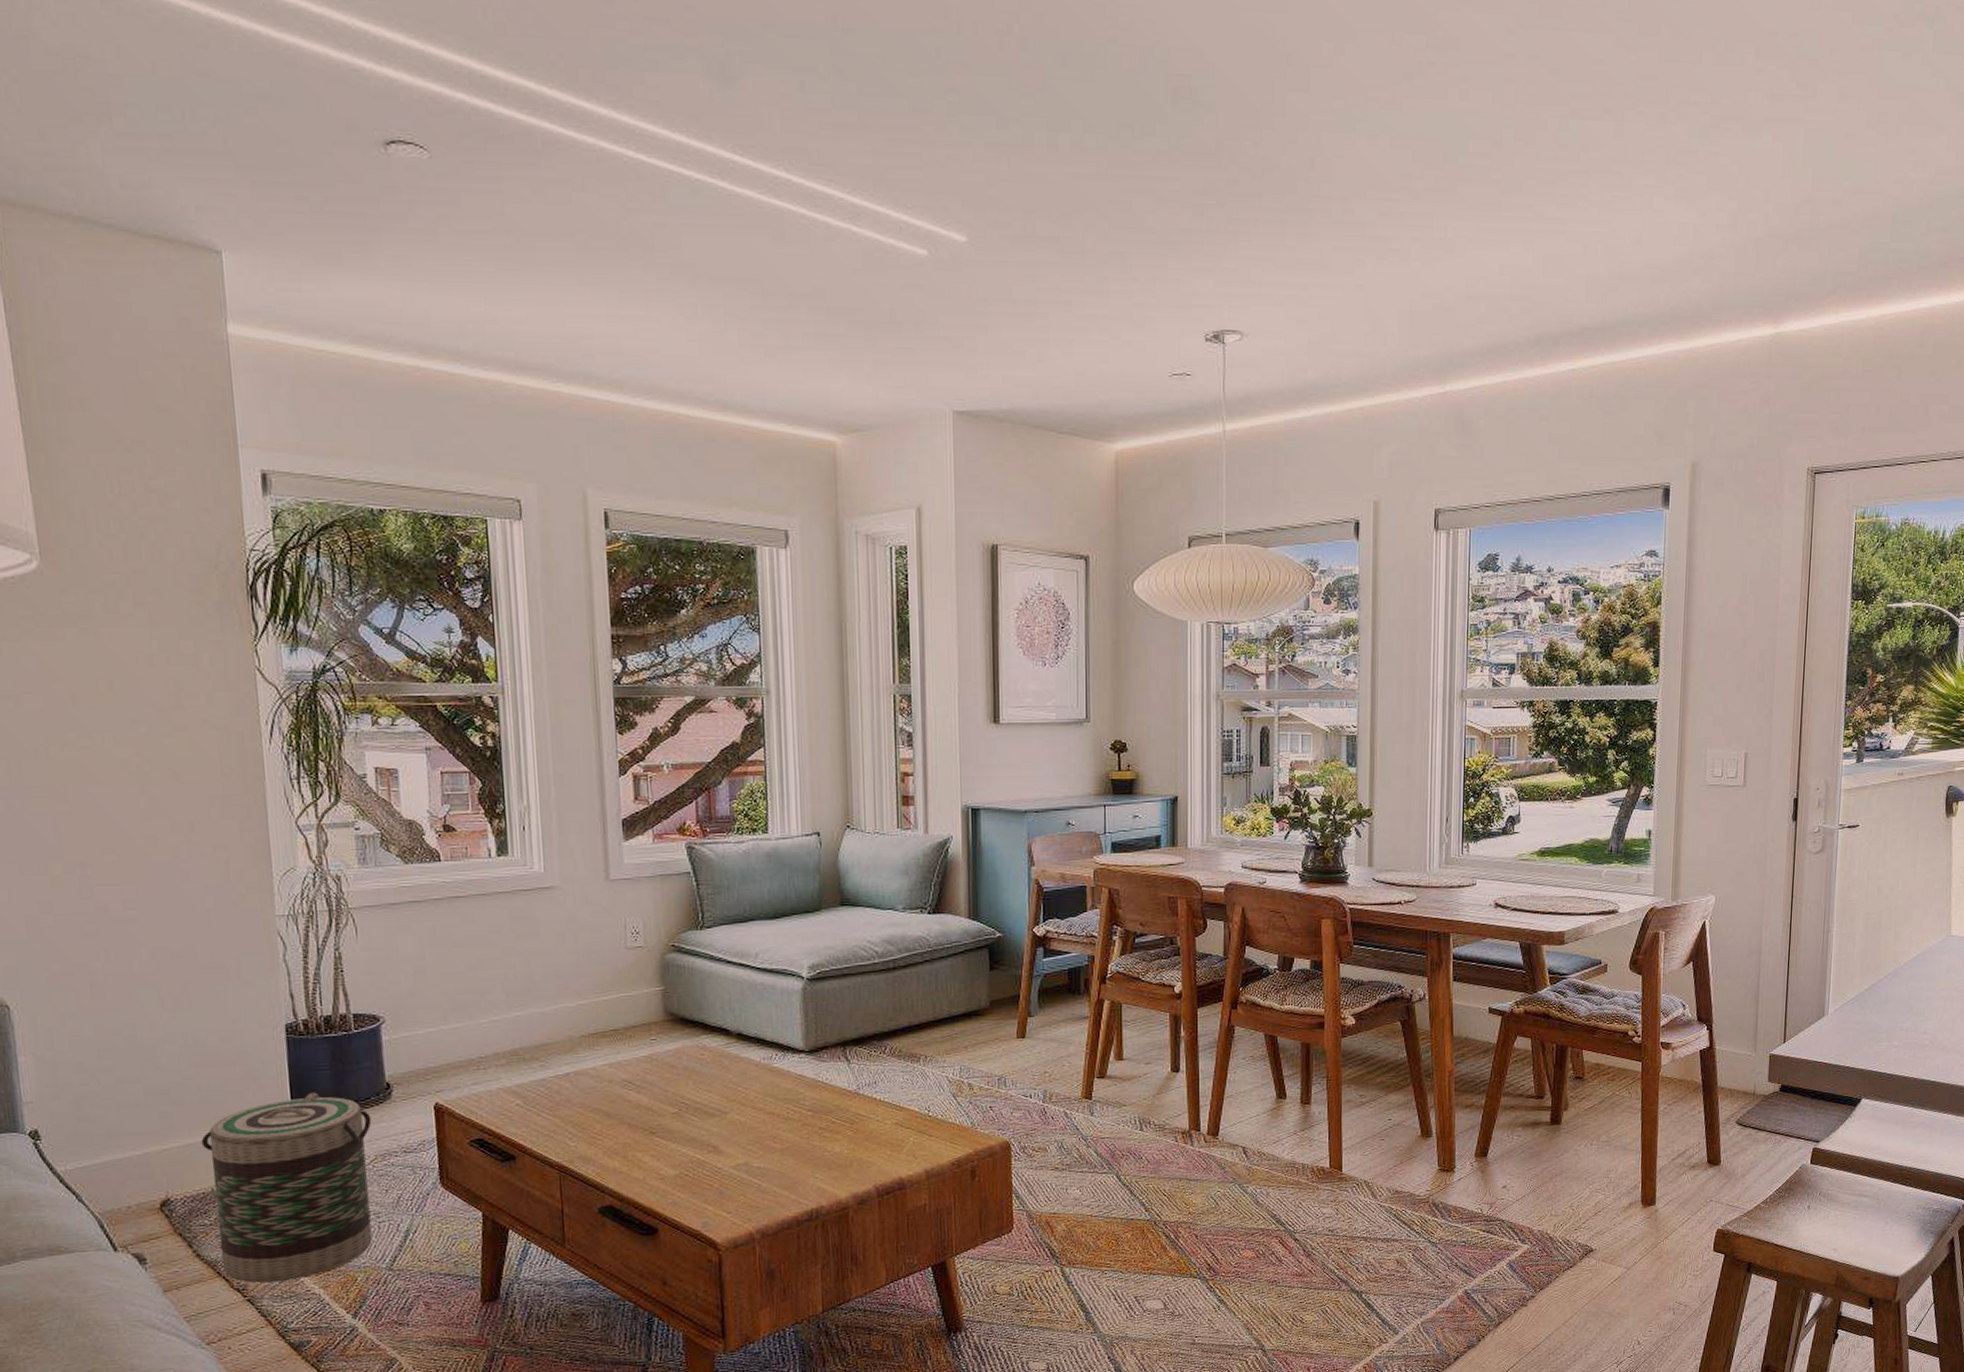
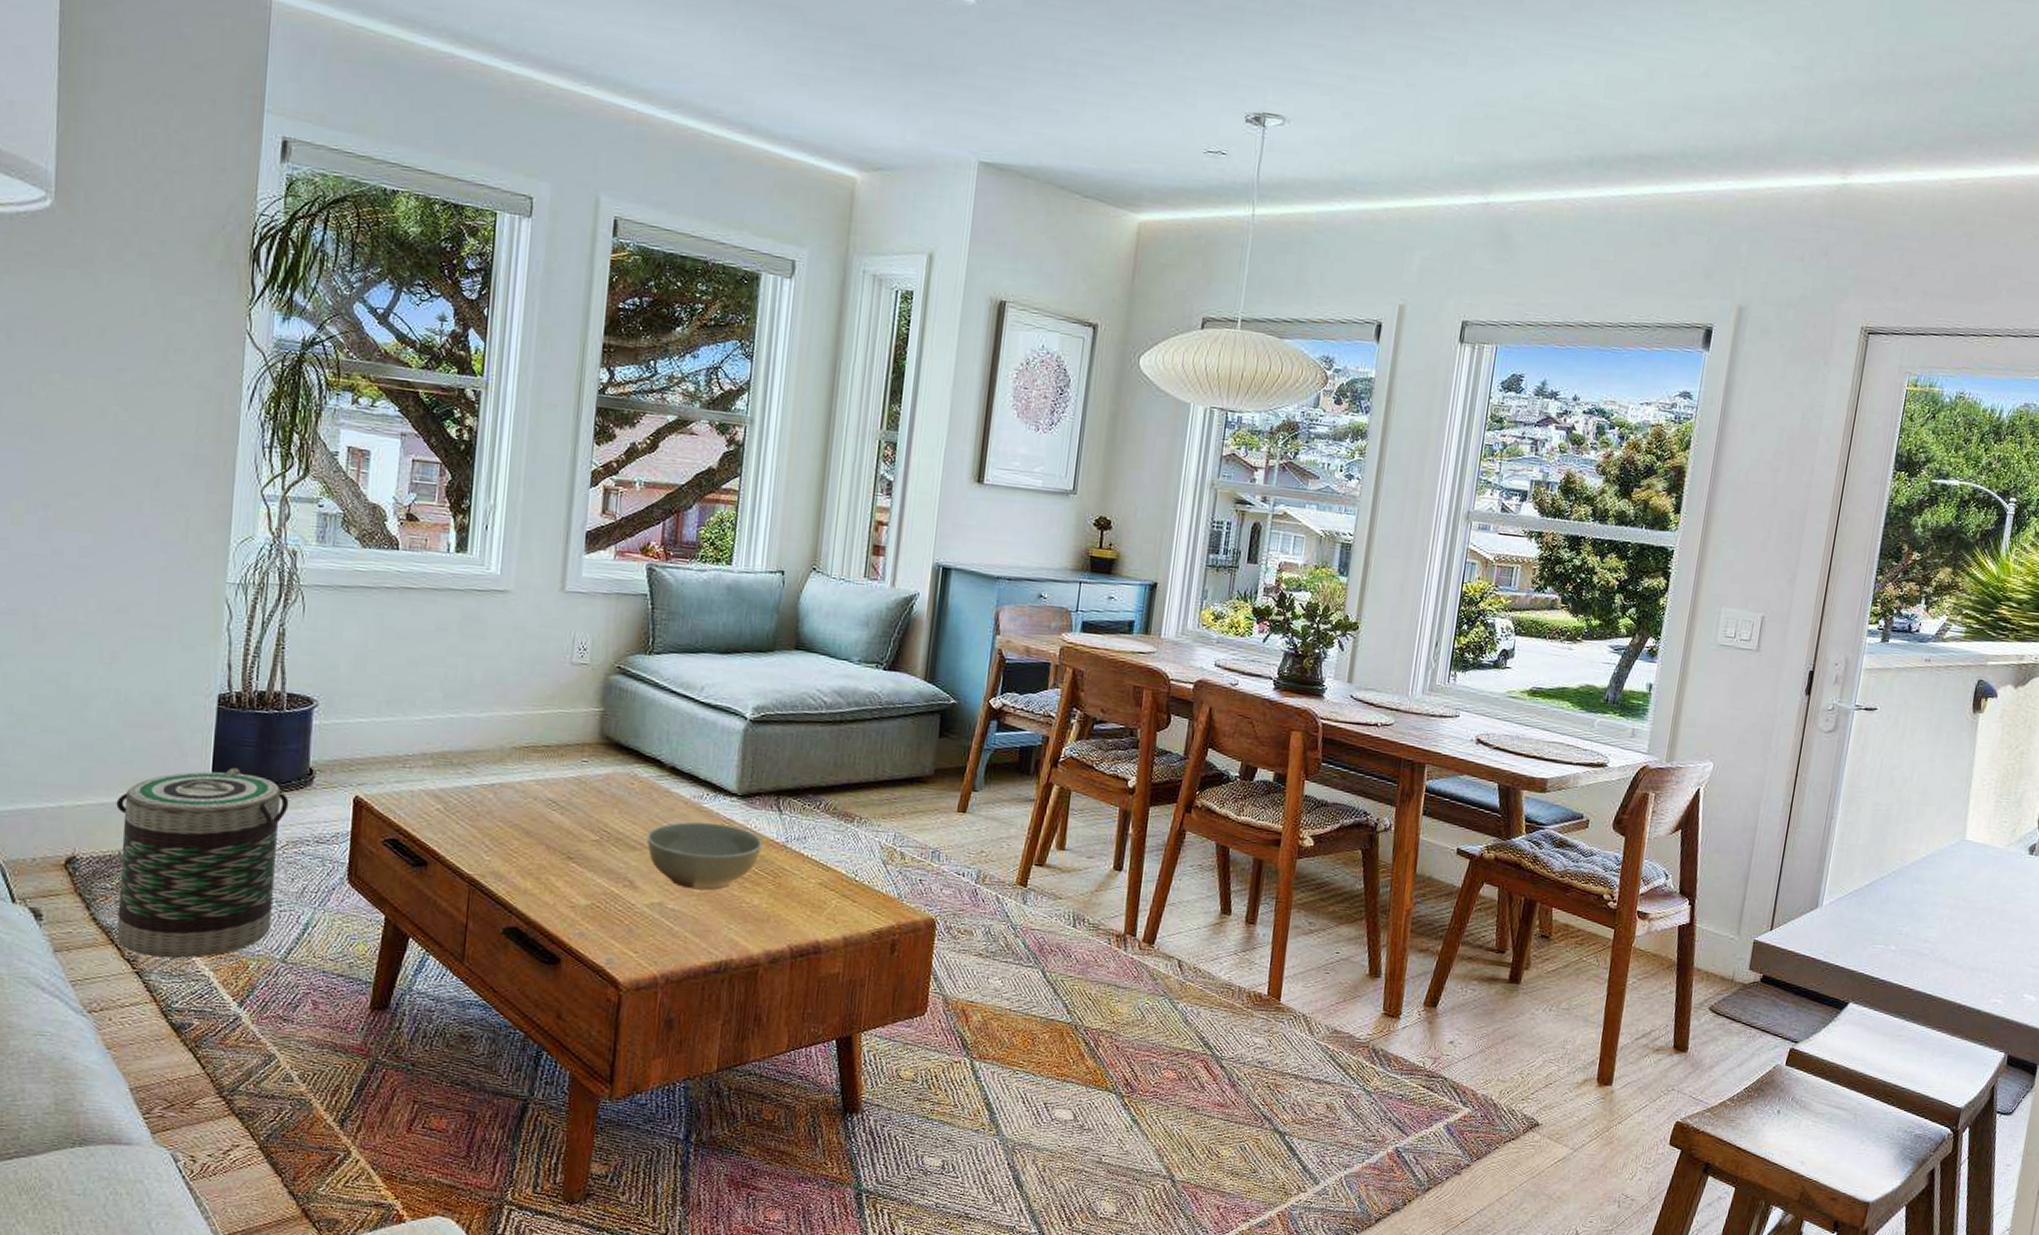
bowl: none [724,1080,836,1146] -> present [647,822,763,891]

